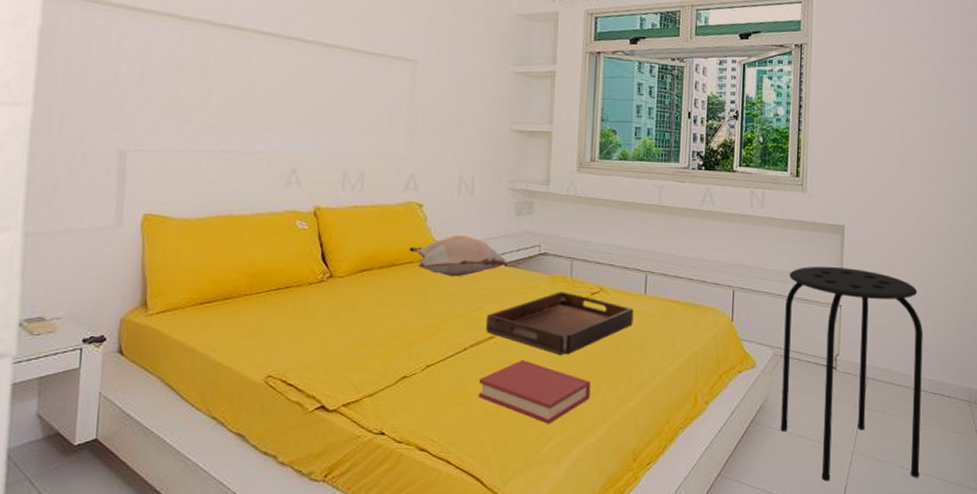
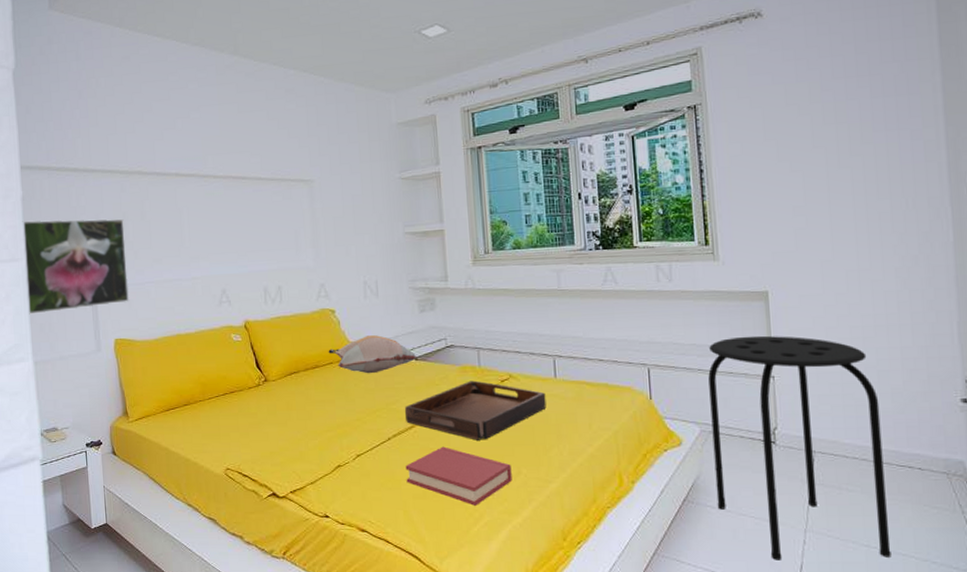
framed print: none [26,57,178,174] -> present [22,219,130,315]

